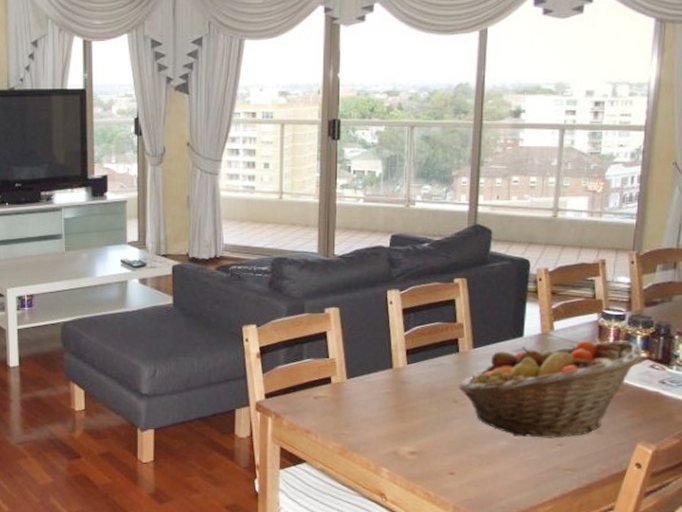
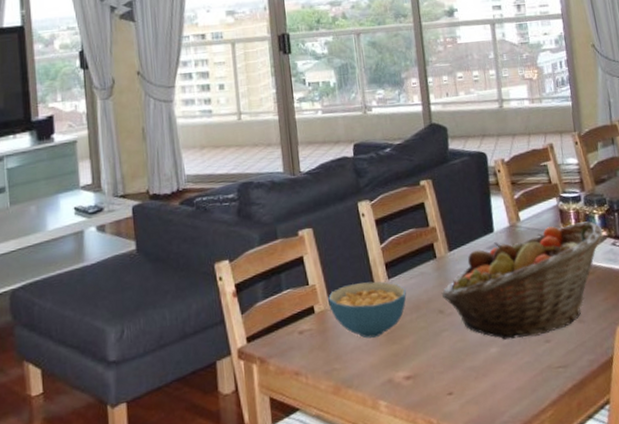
cereal bowl: none [346,364,423,413] -> present [328,281,407,339]

